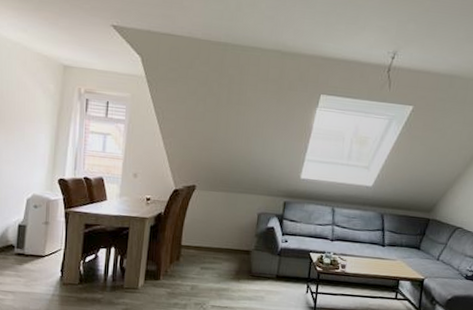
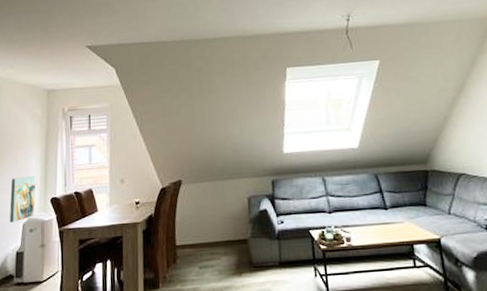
wall art: none [13,151,44,196] -> present [10,176,36,223]

